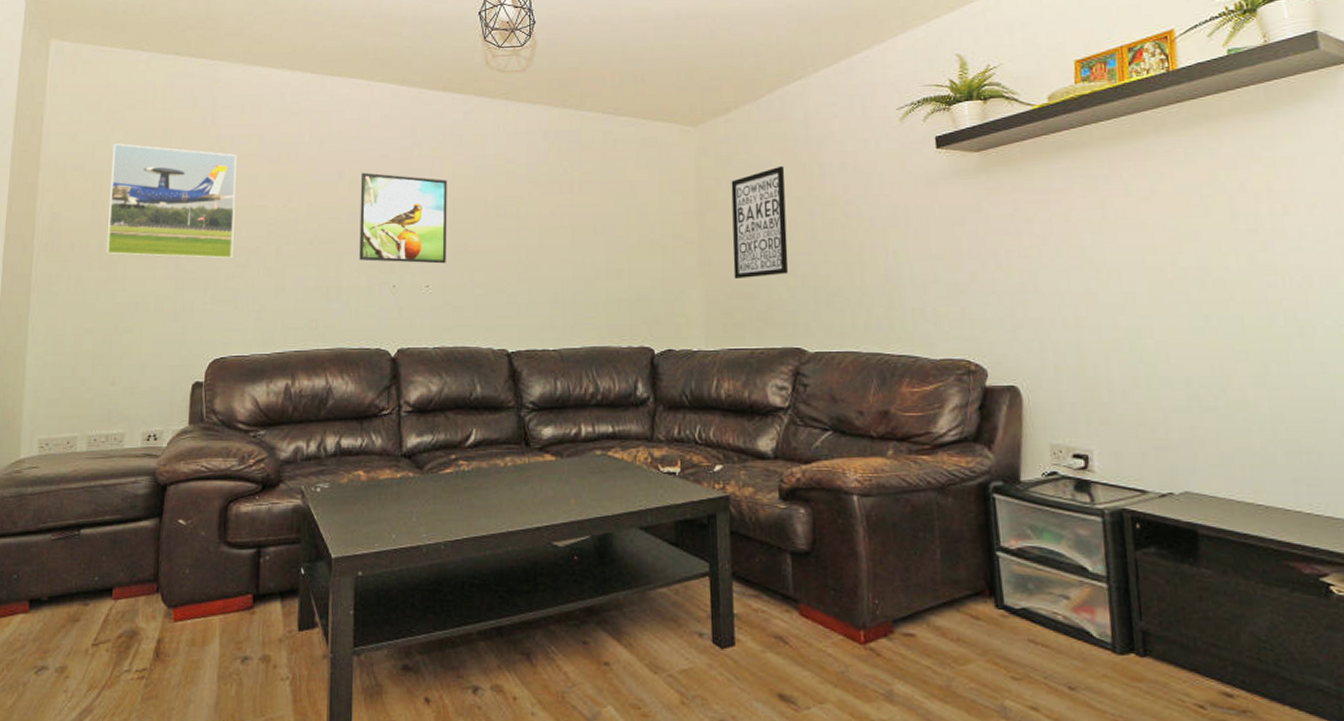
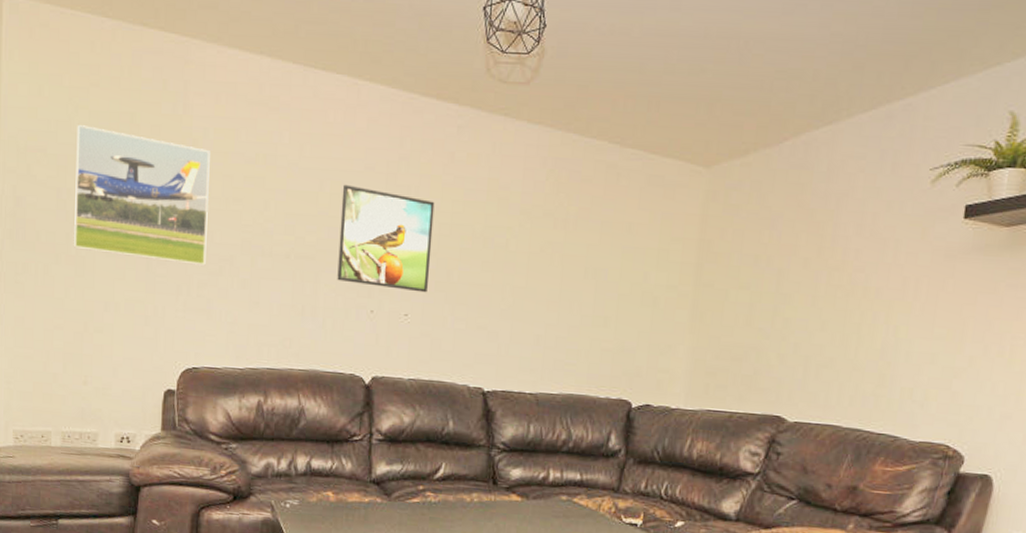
wall art: present [731,165,789,278] -> none [724,221,797,340]

